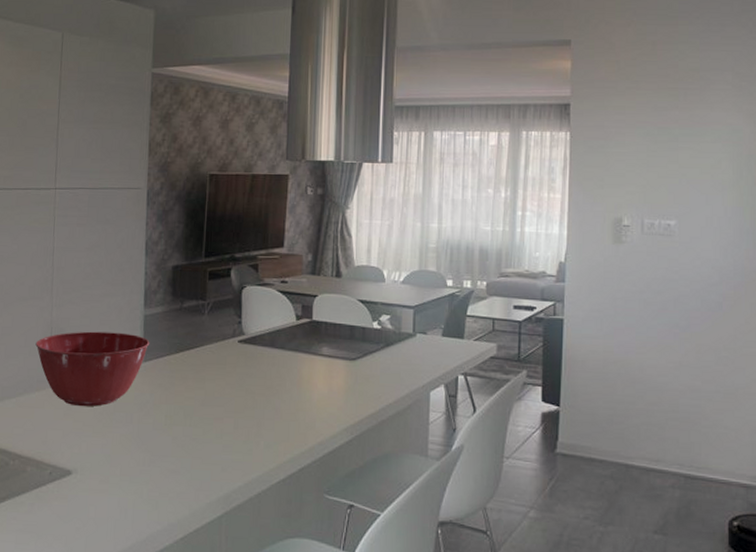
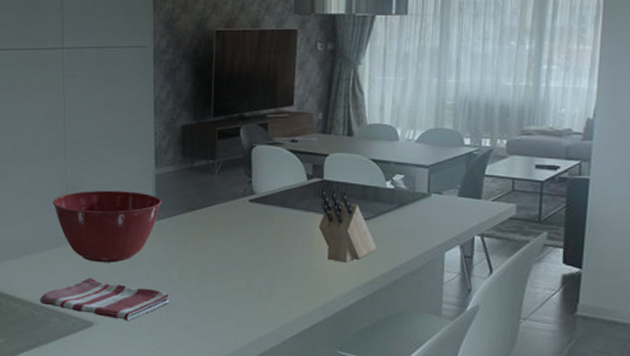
dish towel: none [16,422,154,468] -> present [40,277,170,320]
knife block: none [306,326,364,404] -> present [318,186,377,263]

